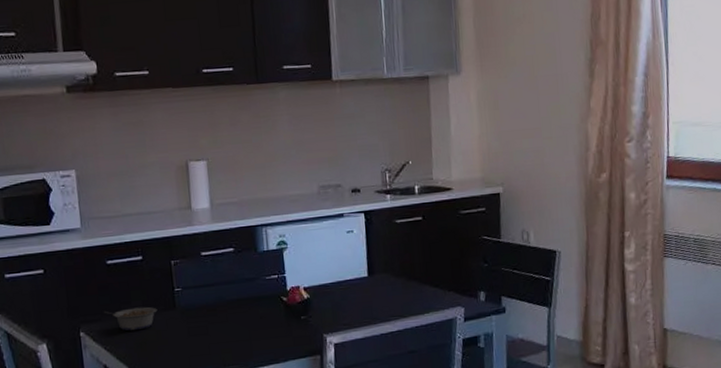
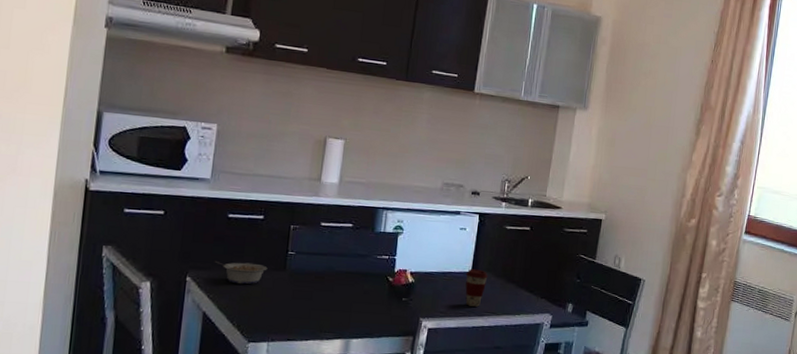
coffee cup: none [362,272,387,313] -> present [465,269,488,307]

